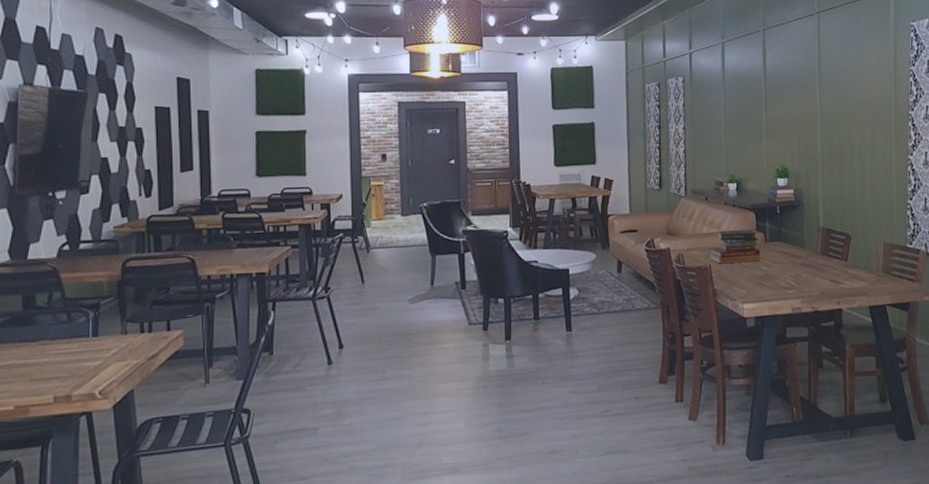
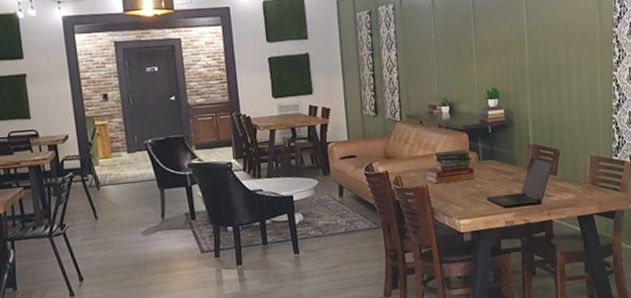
laptop: none [772,241,843,293] -> present [486,157,552,208]

